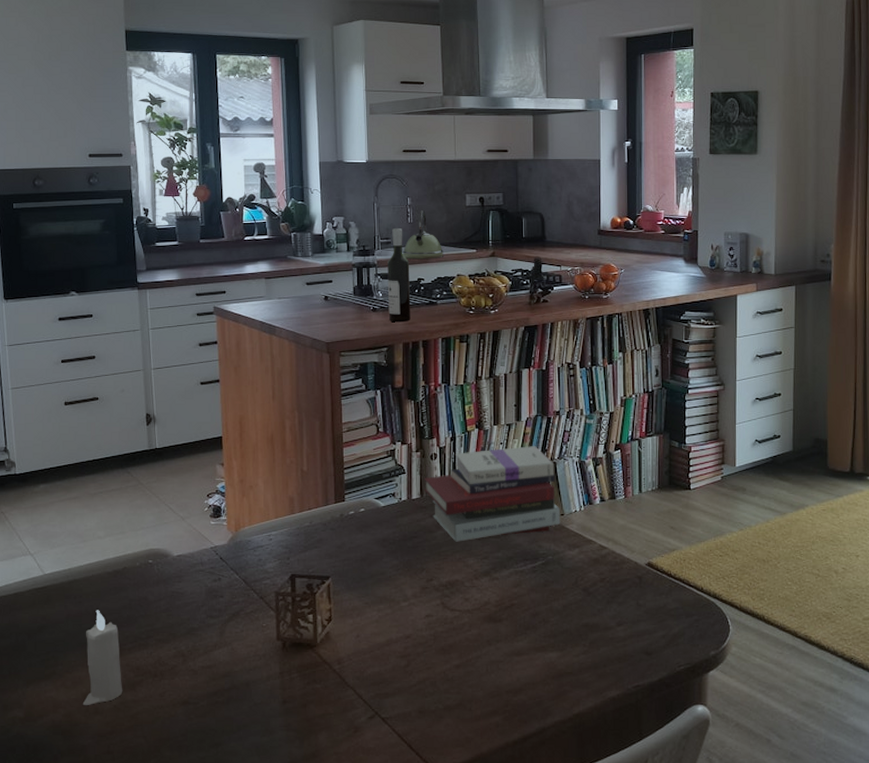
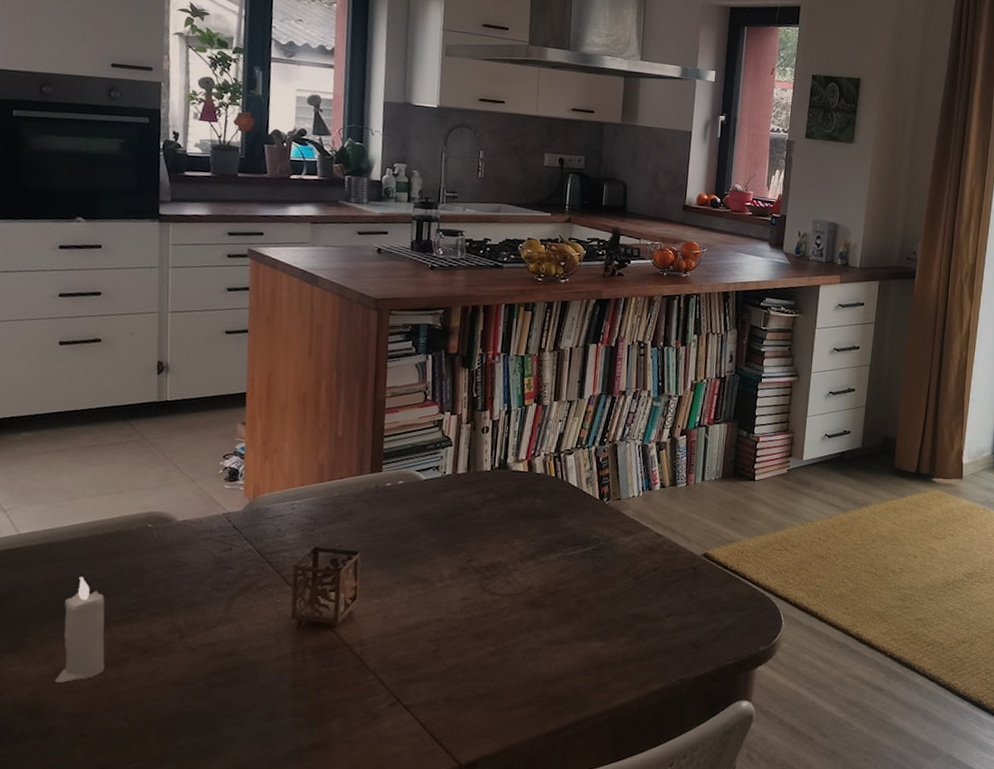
bottle: present [387,228,411,323] -> none [448,182,477,285]
kettle: present [403,210,444,260] -> none [470,166,516,220]
books: present [424,446,560,542] -> none [471,425,618,522]

